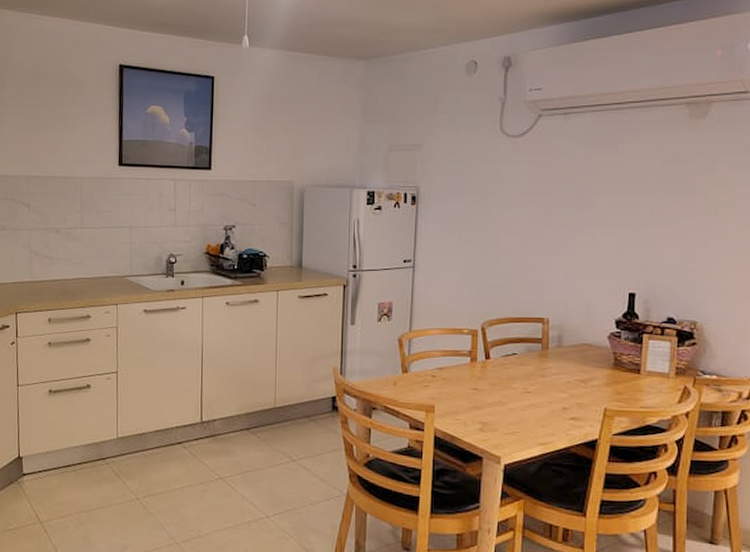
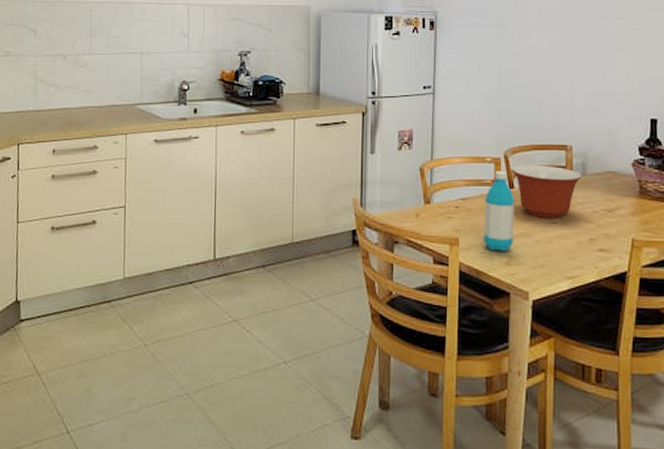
water bottle: none [459,342,491,419] -> present [483,171,515,251]
mixing bowl: none [488,336,558,388] -> present [512,164,582,218]

